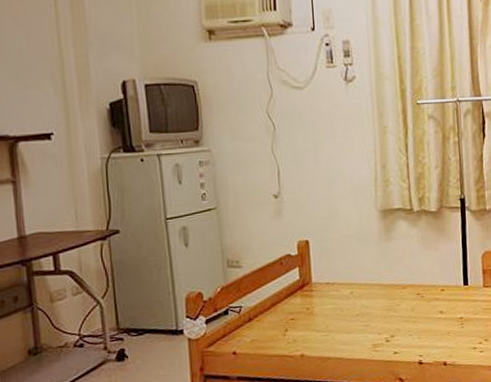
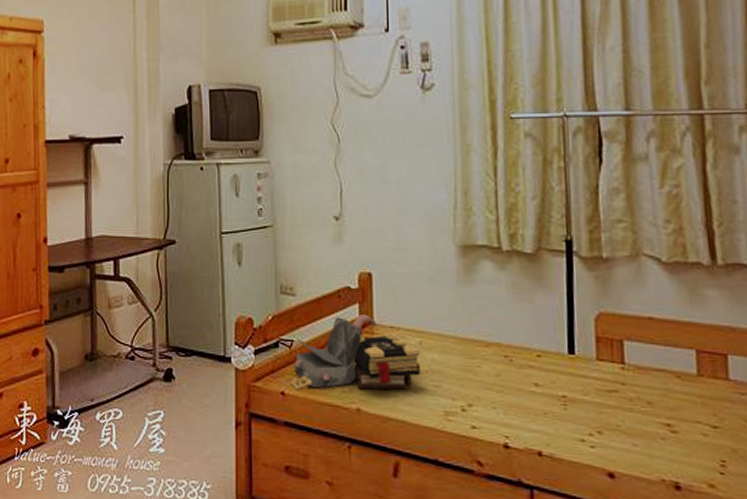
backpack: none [240,276,354,348] -> present [290,314,422,390]

